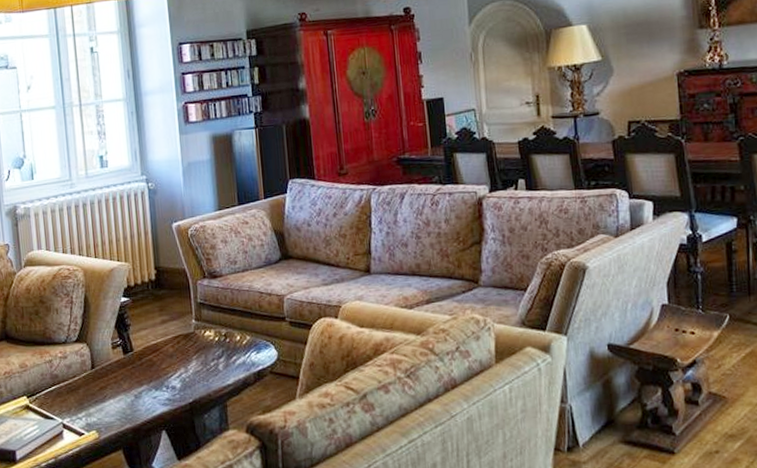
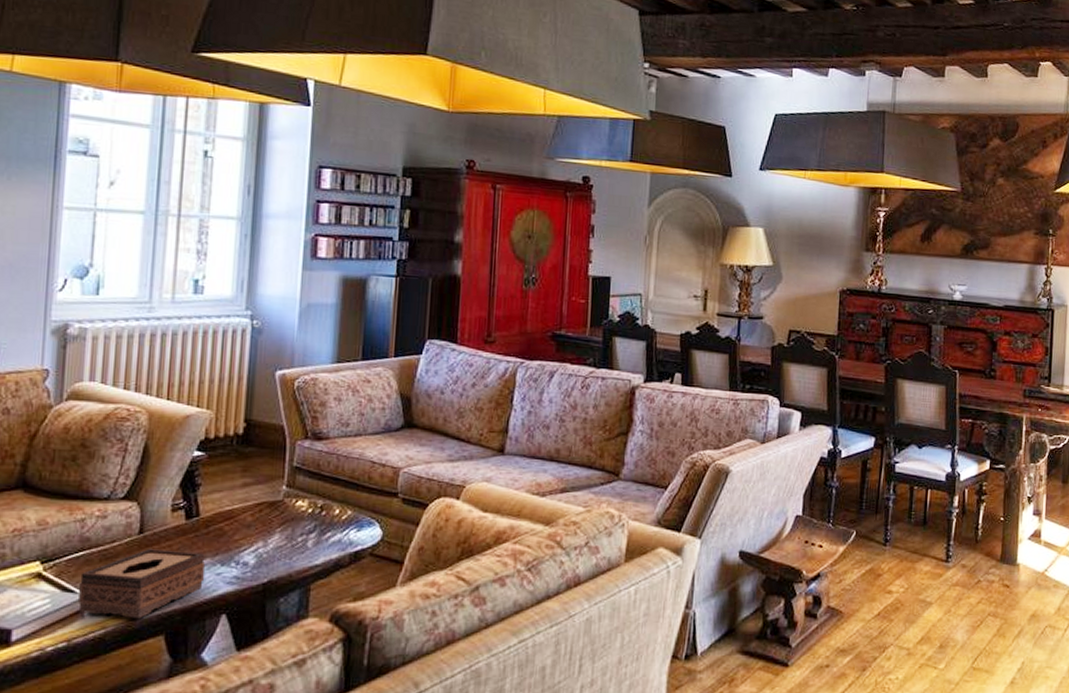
tissue box: none [56,380,145,438] -> present [78,549,205,618]

